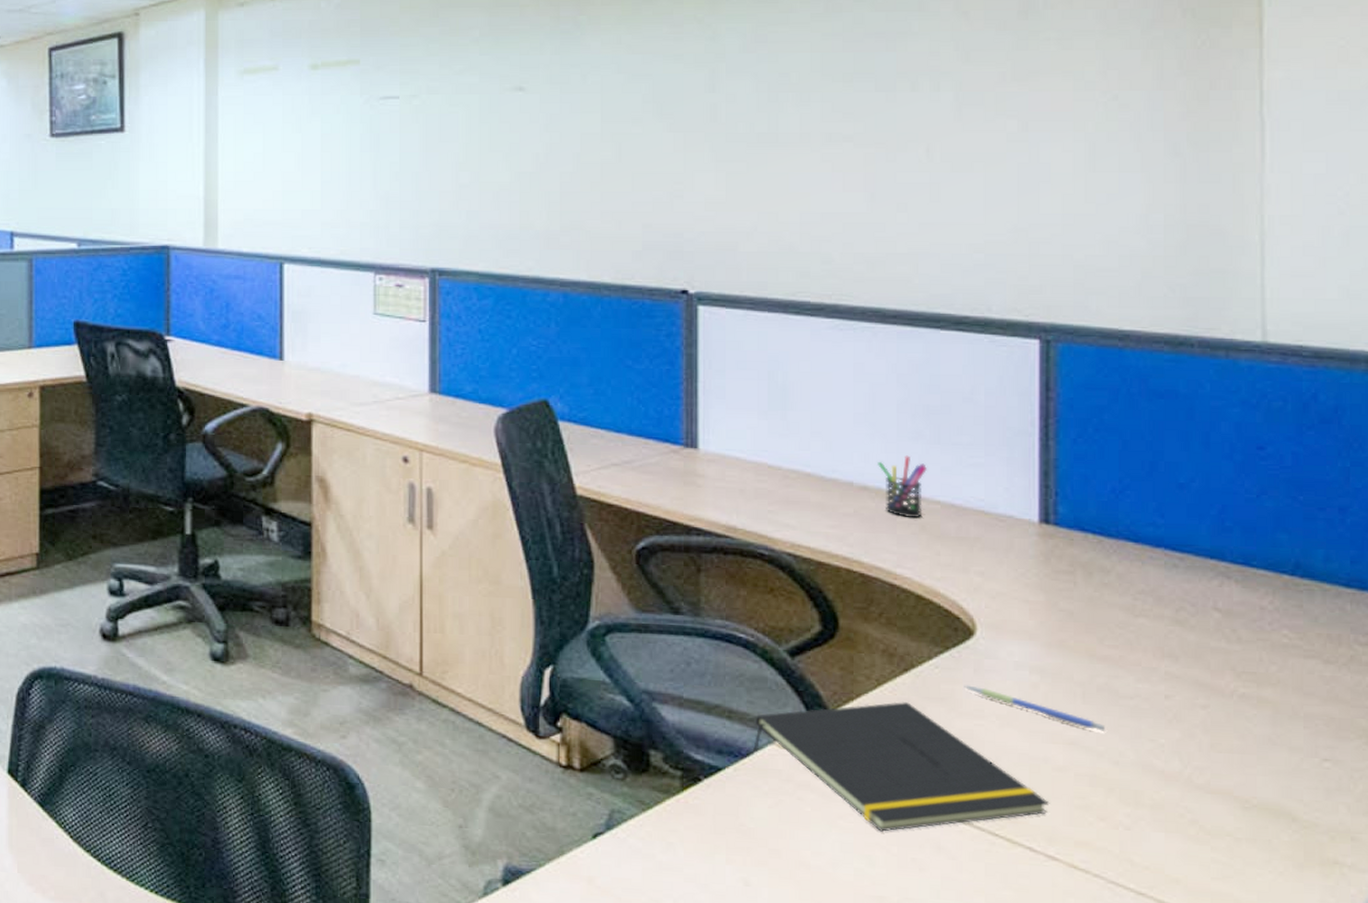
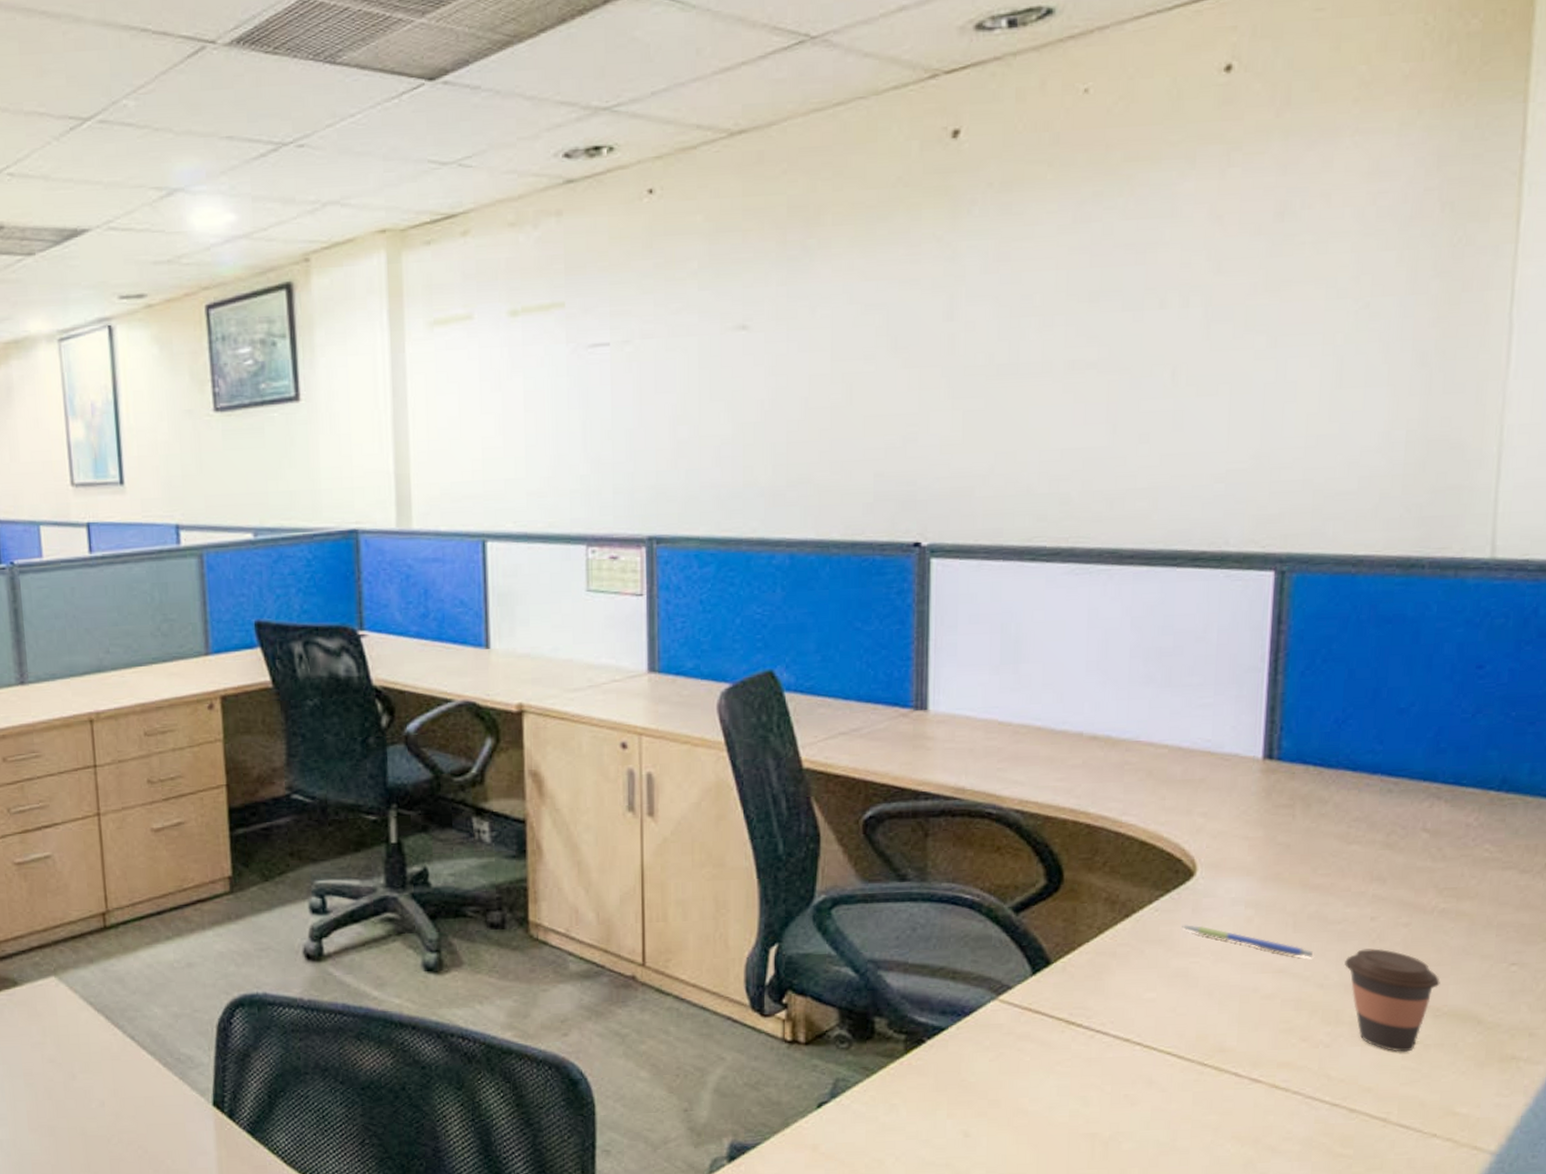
notepad: present [753,702,1050,832] -> none [976,947,1257,1073]
pen holder: present [878,455,927,518] -> none [1108,701,1156,764]
coffee cup: none [1140,728,1247,844] -> present [1344,948,1440,1052]

